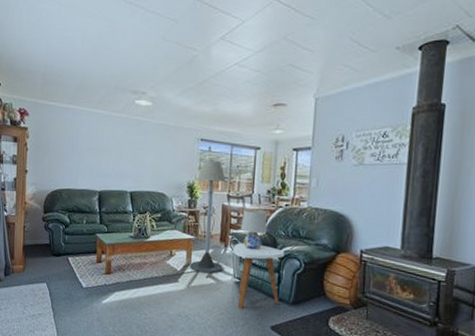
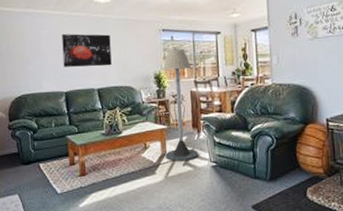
wall art: none [99,134,148,170] -> present [62,33,112,67]
side table: present [233,243,285,309] -> none [206,125,258,192]
table lamp: present [241,209,267,250] -> none [211,92,236,132]

